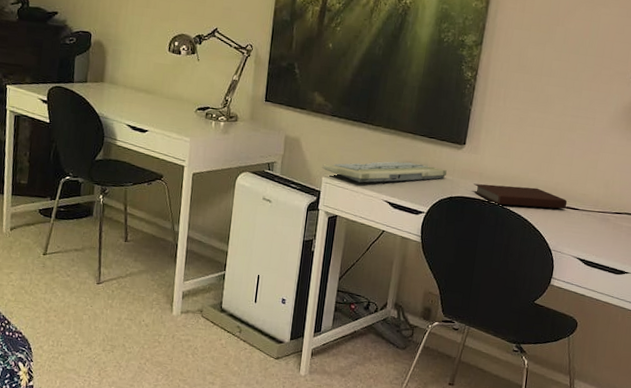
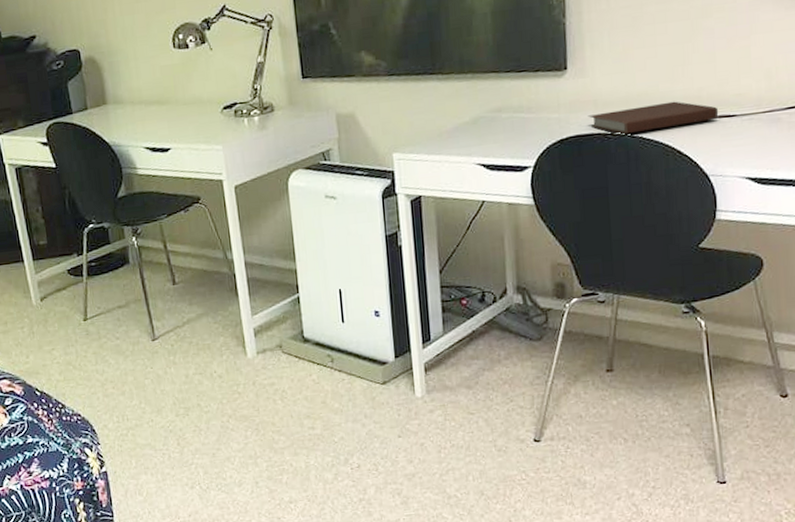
keyboard: present [322,161,447,183] -> none [389,106,550,149]

